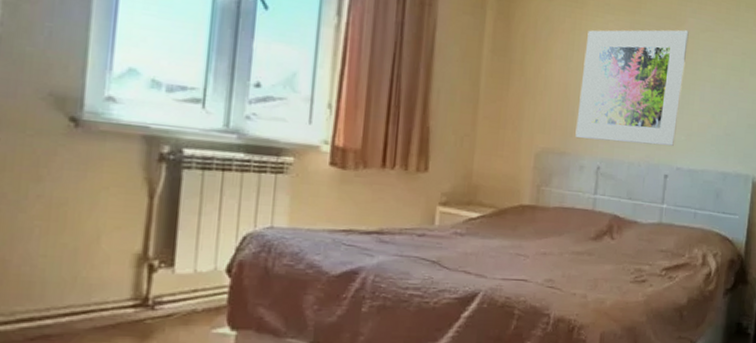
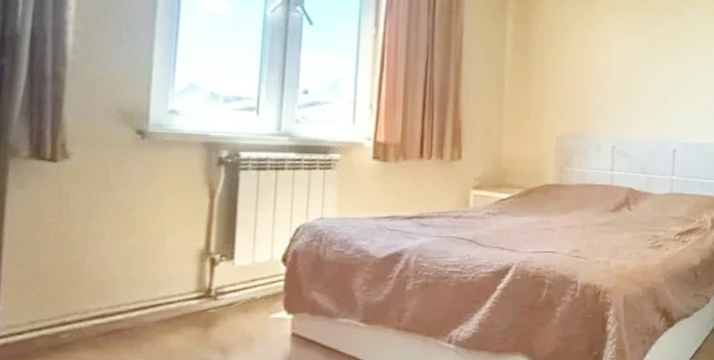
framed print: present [575,30,689,147] -> none [591,22,687,125]

